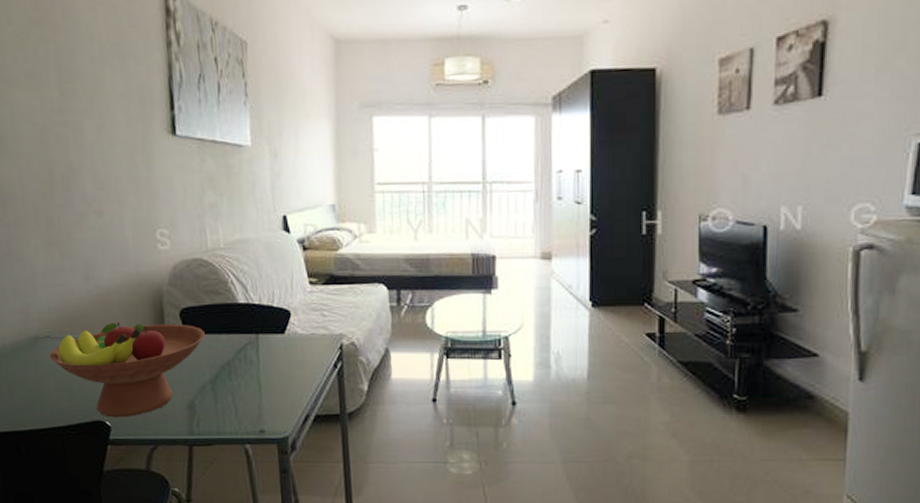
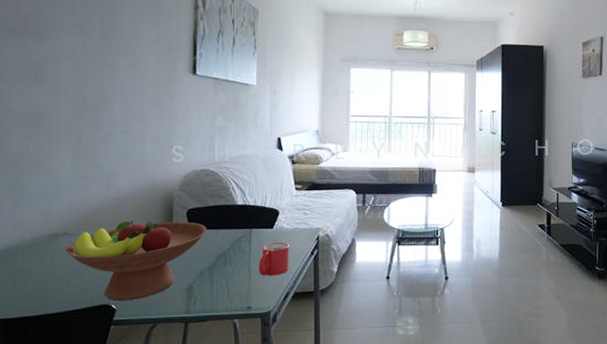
mug: none [269,352,308,393] -> present [258,243,289,276]

